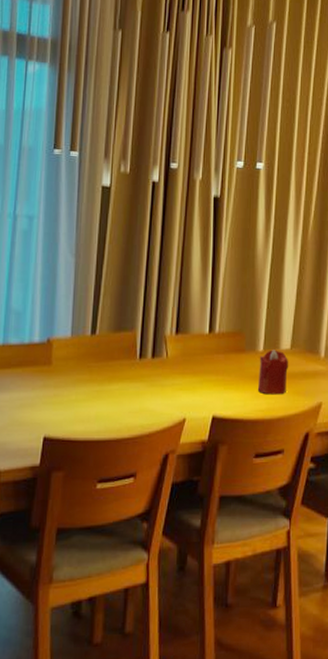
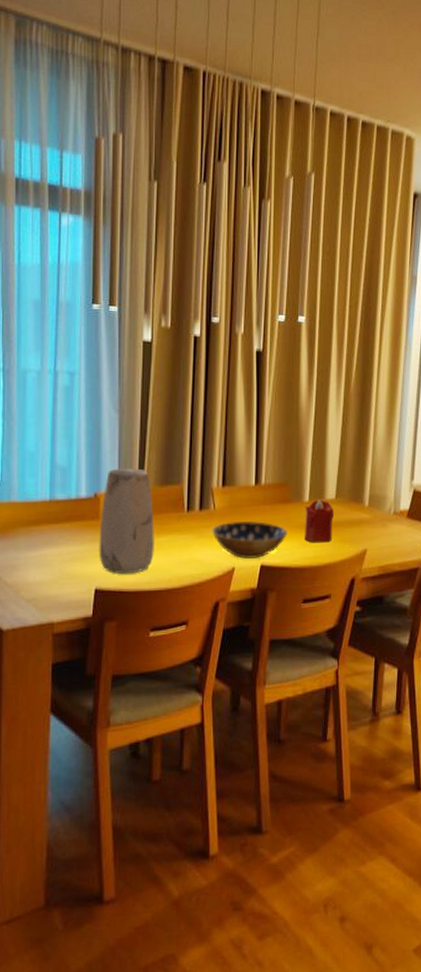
vase: none [49,313,106,423] -> present [99,468,154,574]
bowl: none [164,370,241,409] -> present [212,520,287,559]

